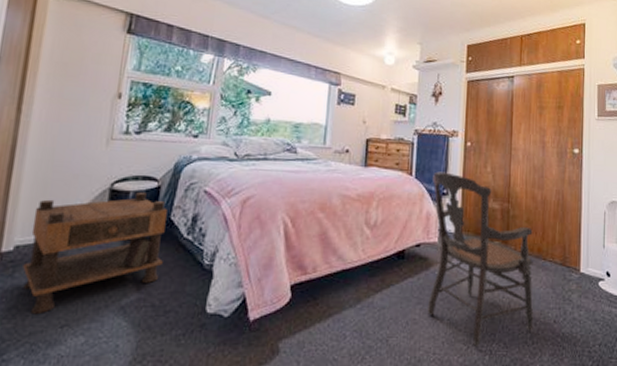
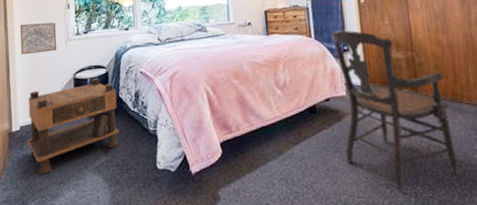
wall art: none [35,109,98,151] -> present [19,22,57,55]

